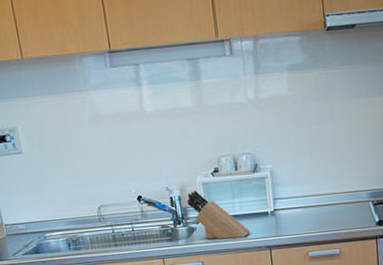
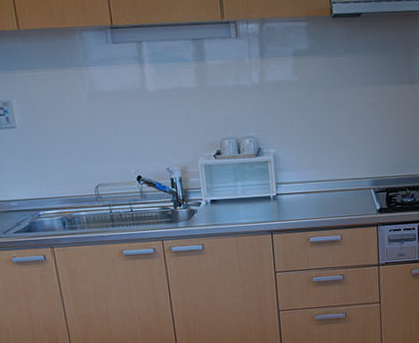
knife block: present [187,190,251,240] -> none [188,172,253,223]

